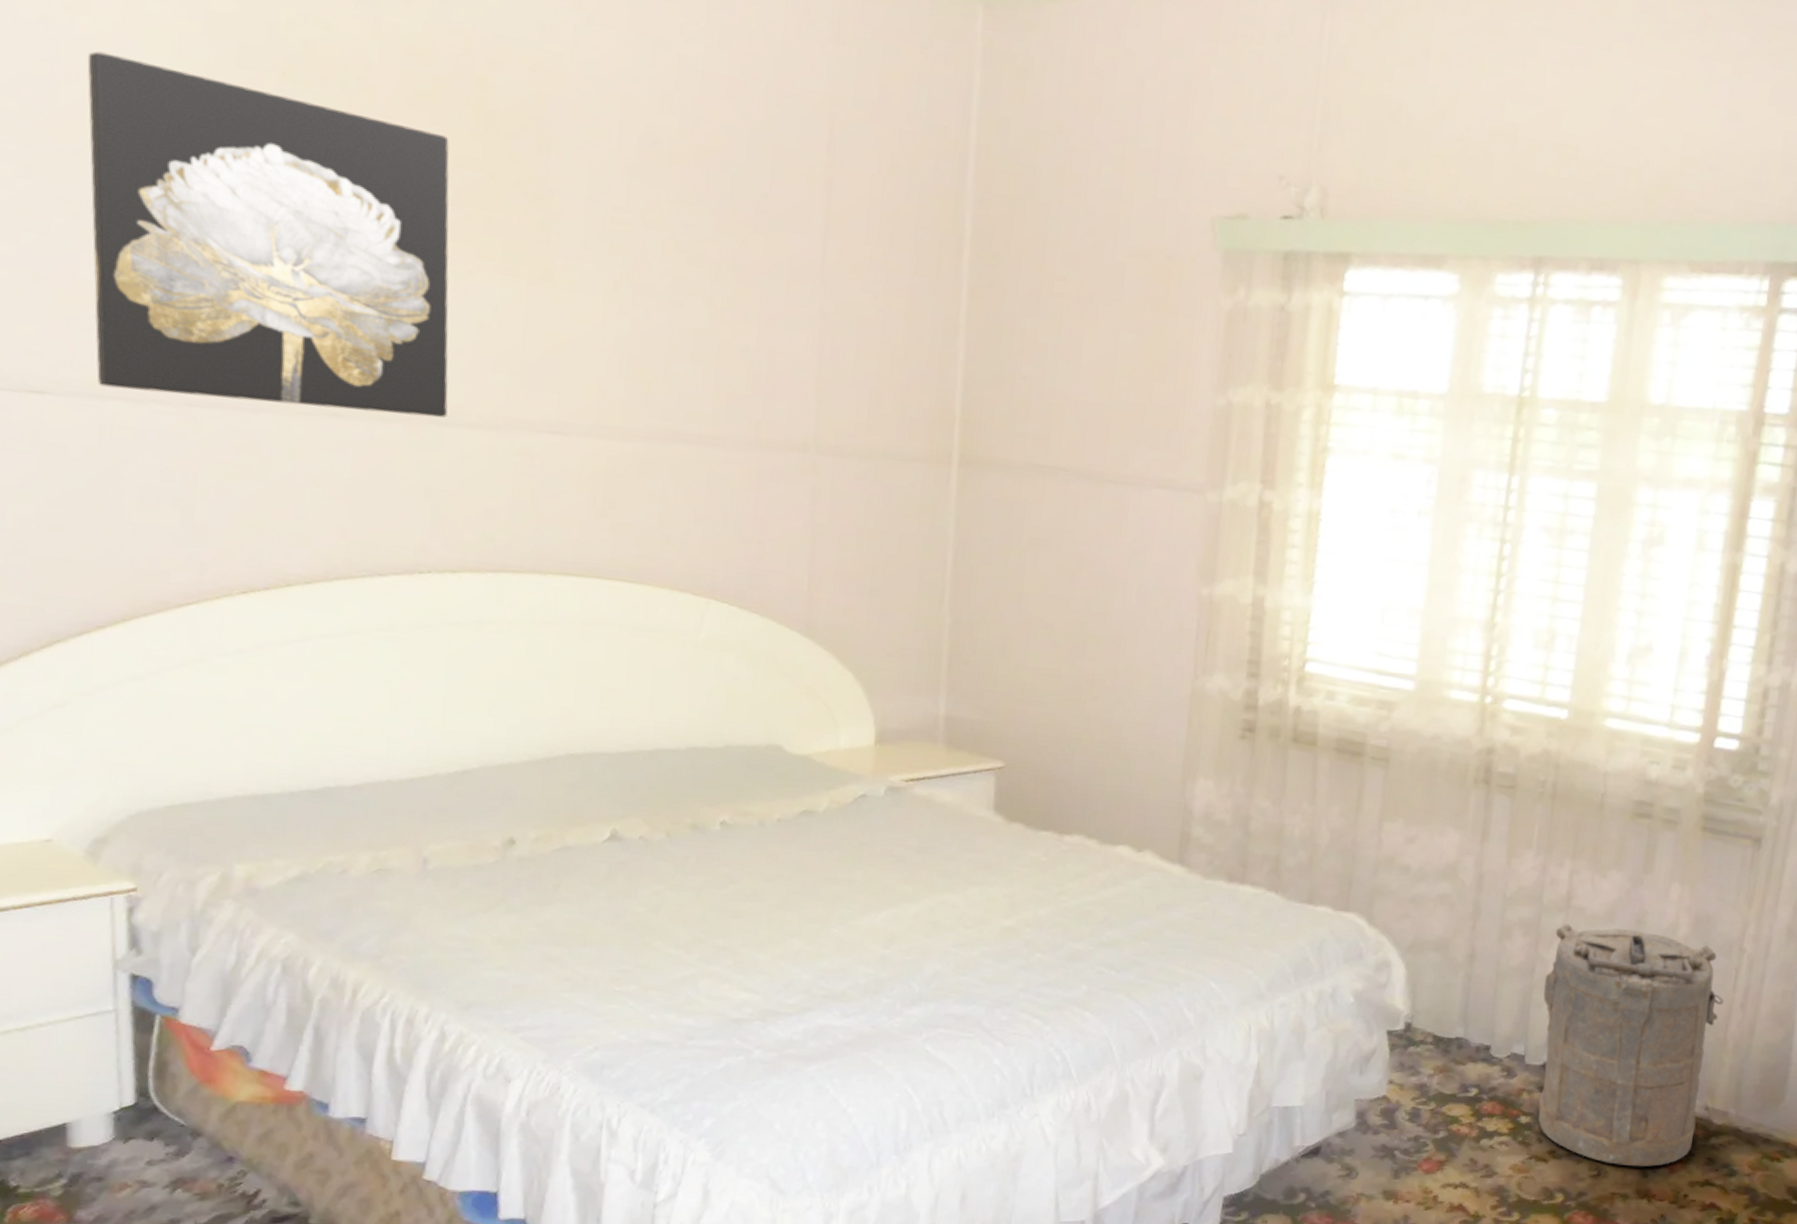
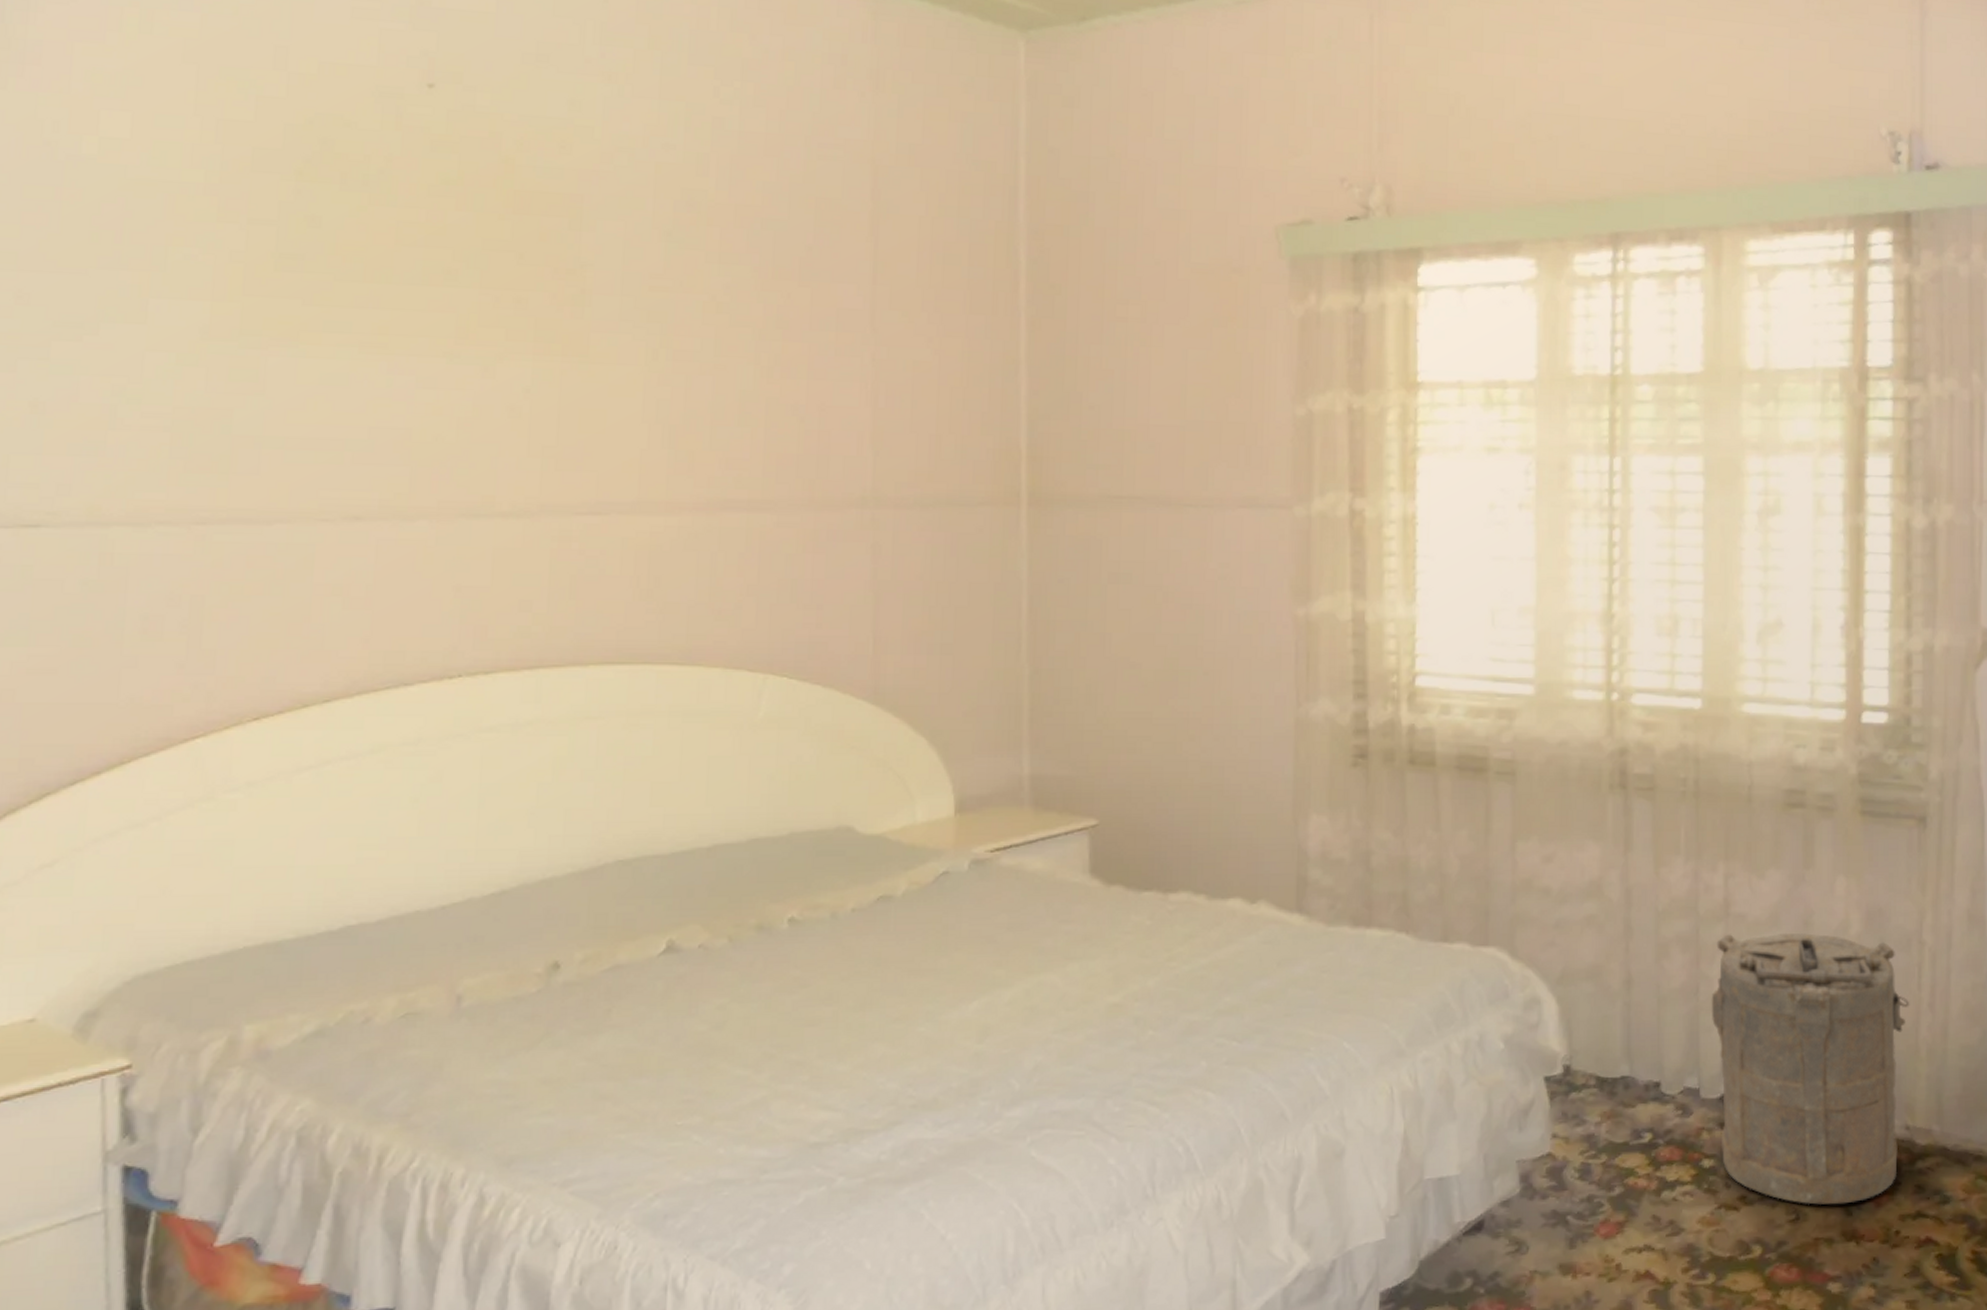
wall art: present [87,51,450,418] -> none [93,170,478,514]

